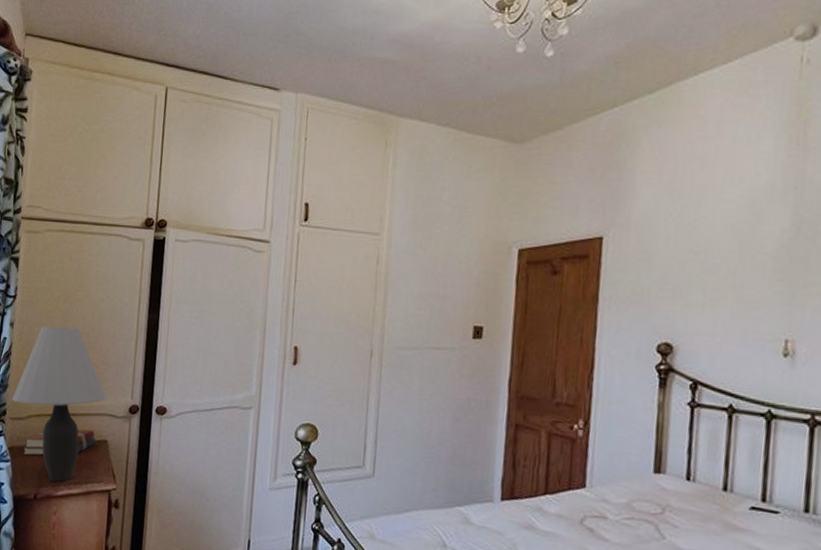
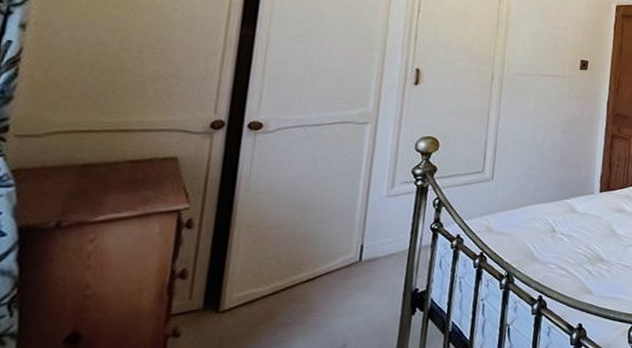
table lamp: present [11,326,106,482] -> none [19,31,177,207]
books: present [23,429,96,456] -> none [37,146,160,179]

